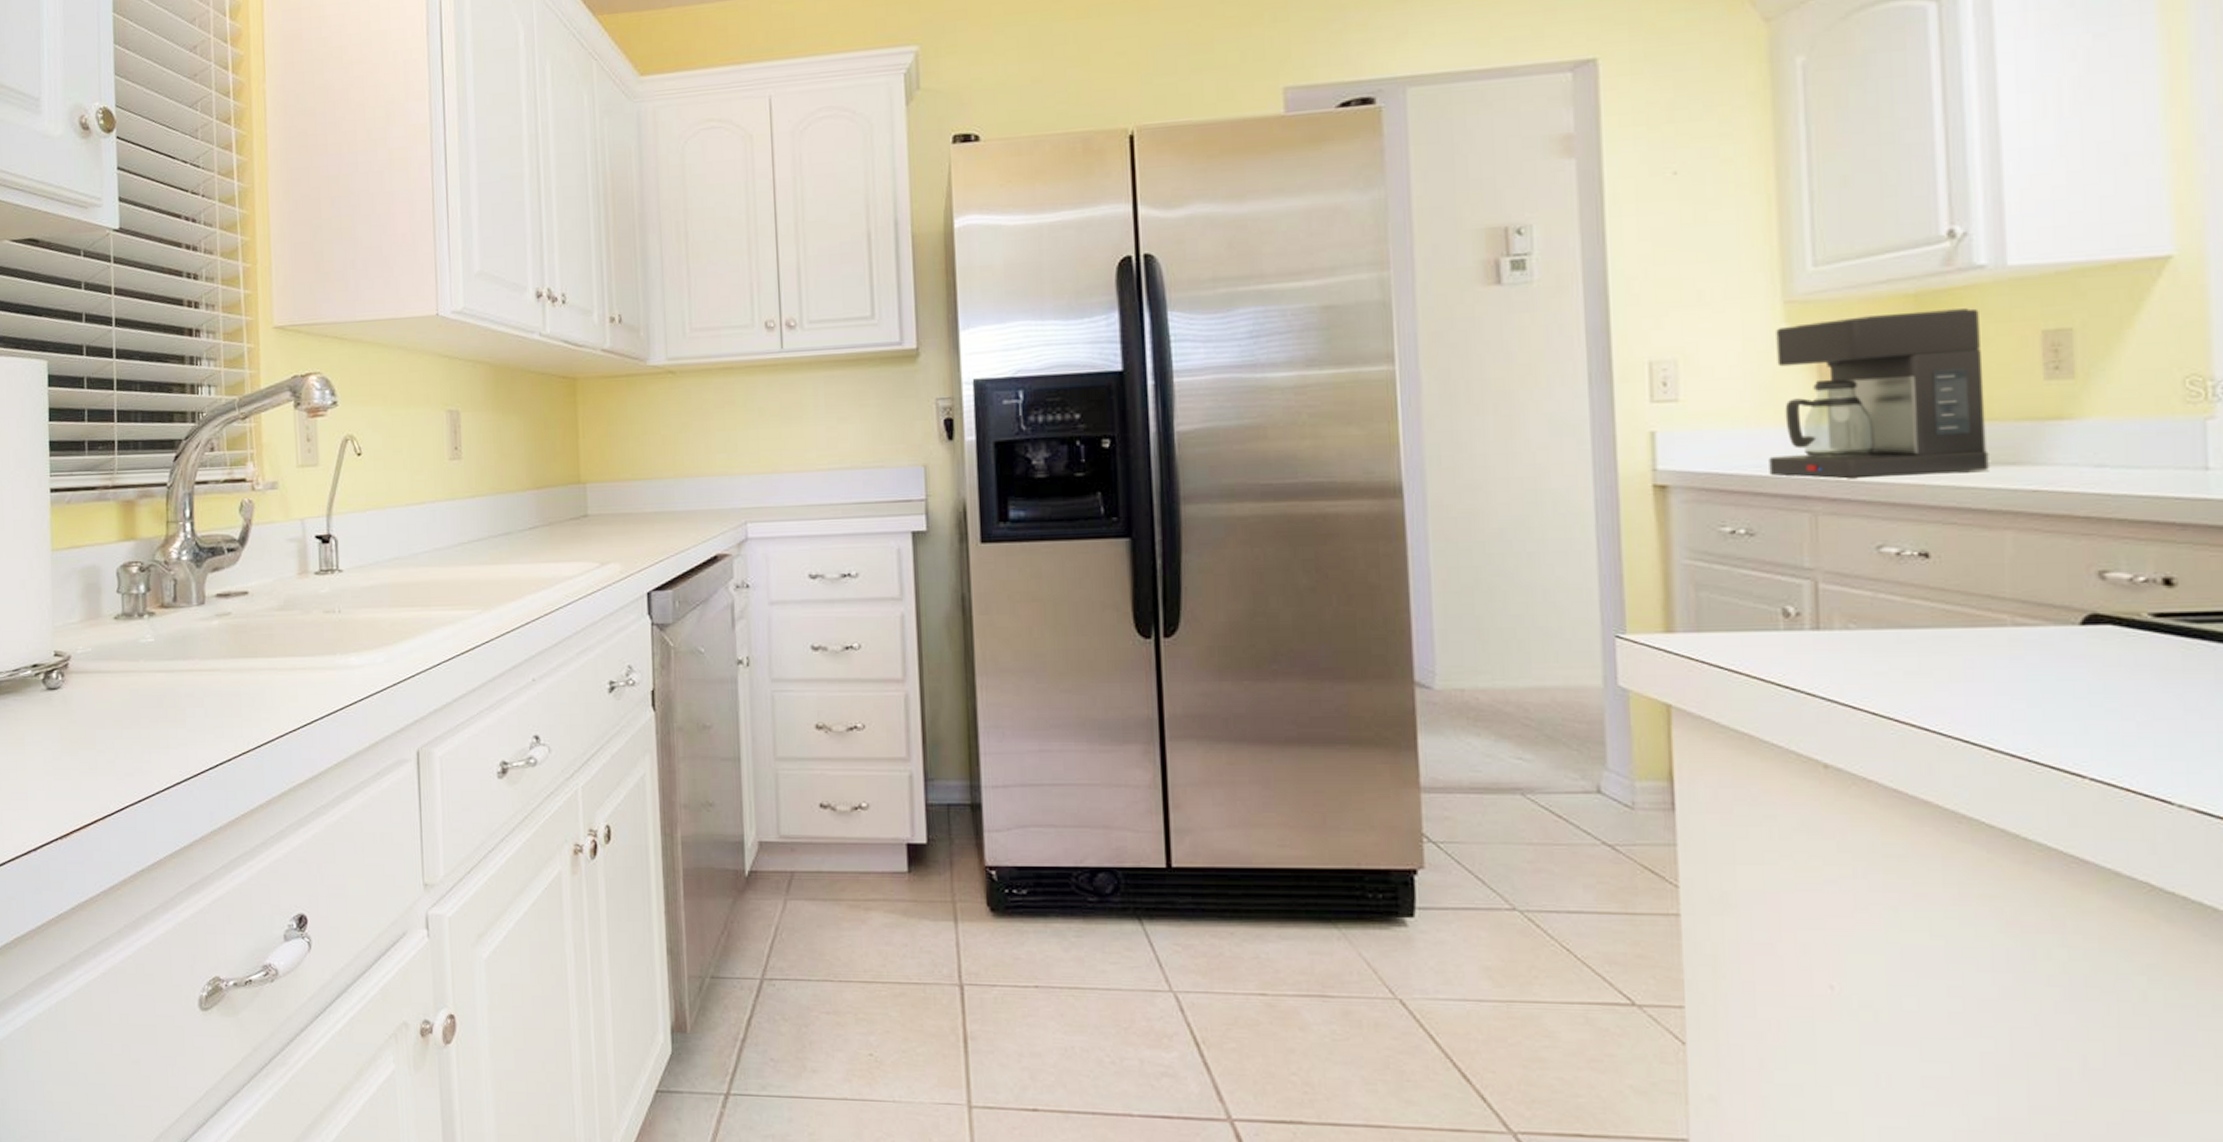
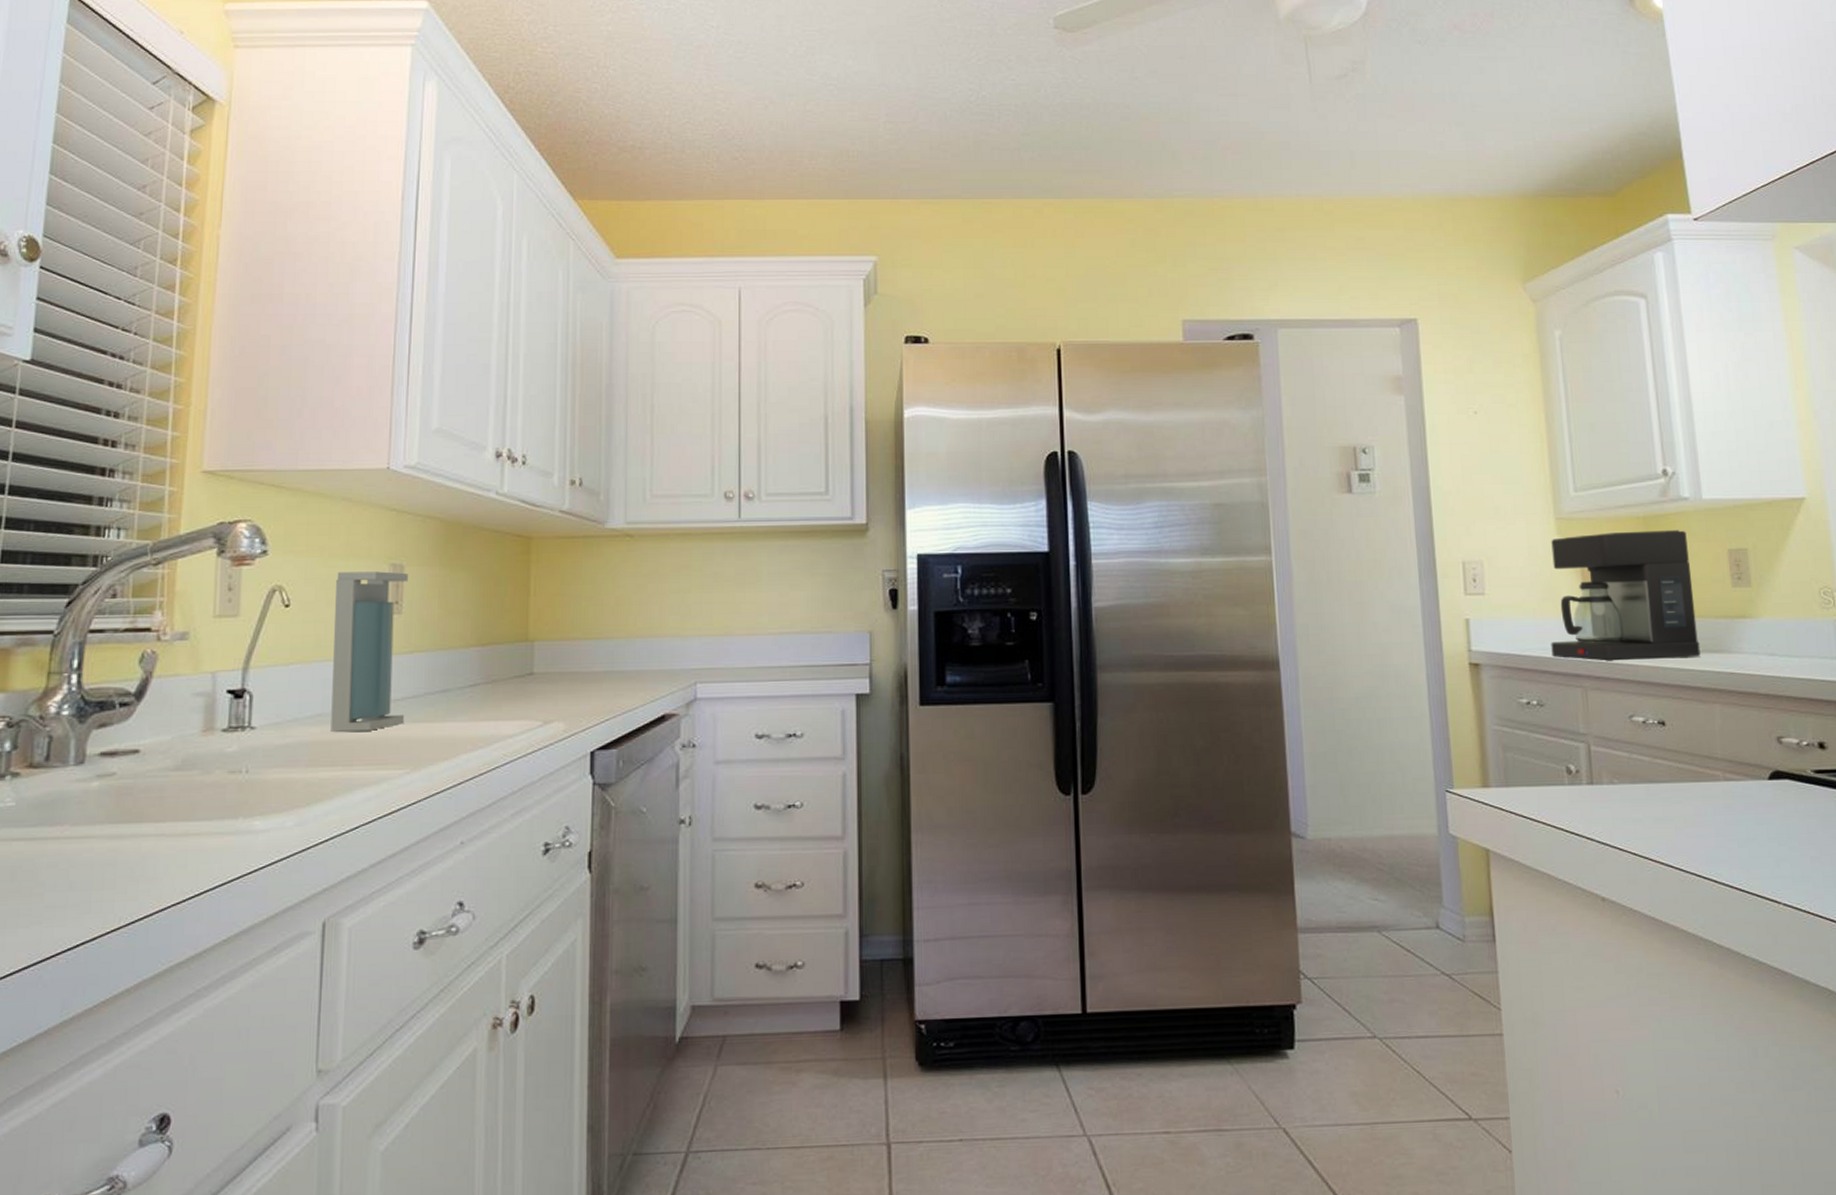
soap dispenser: none [400,418,473,574] -> present [330,571,408,732]

